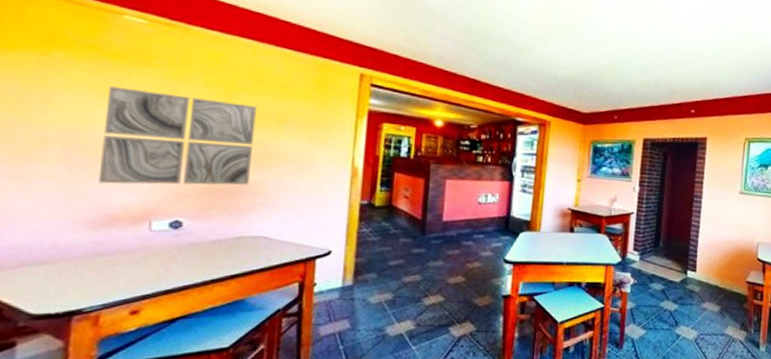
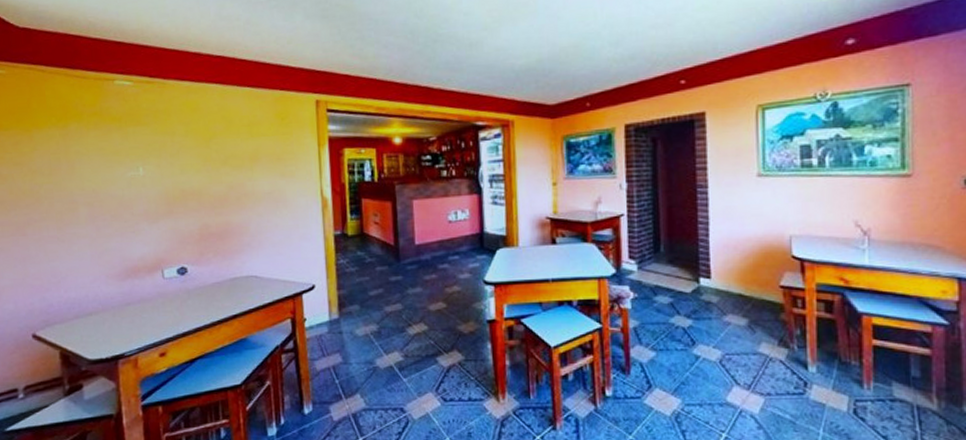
wall art: present [98,86,257,185] -> none [114,148,235,239]

